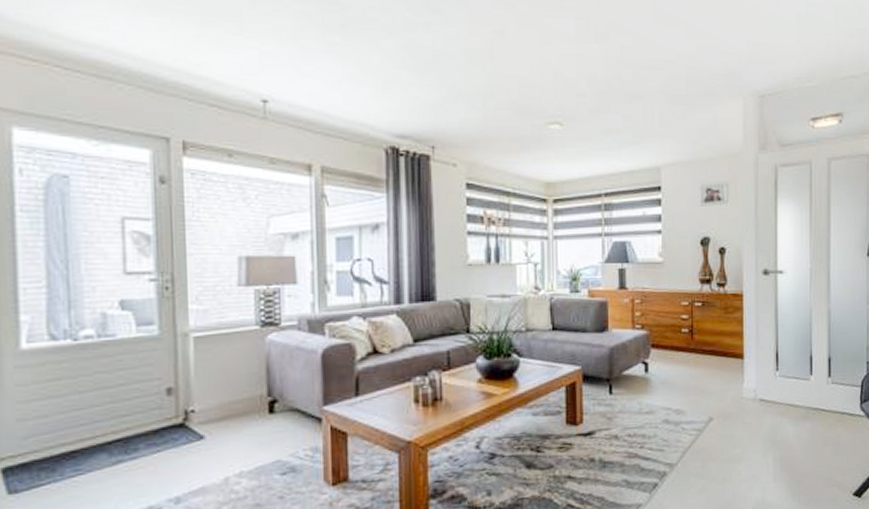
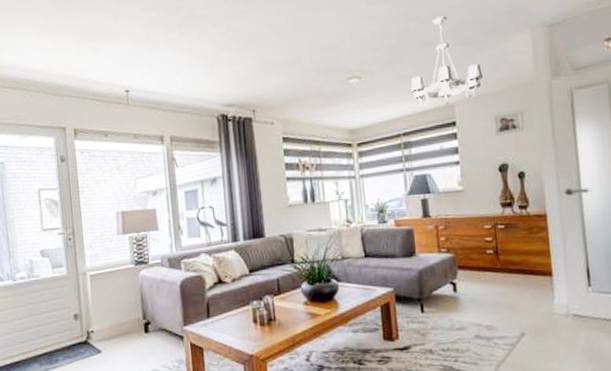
chandelier: none [616,68,692,167] -> present [410,16,483,107]

